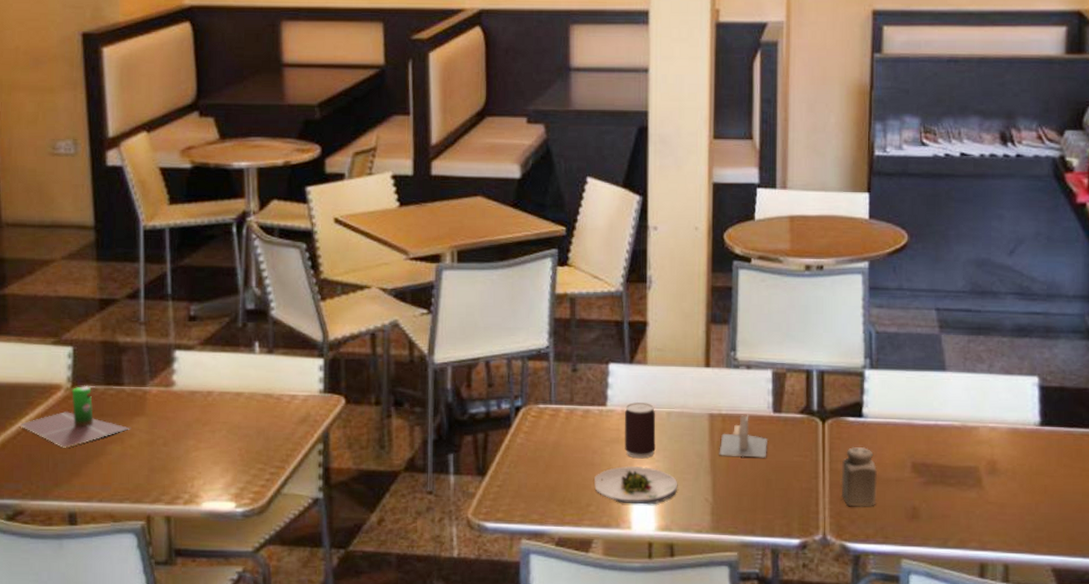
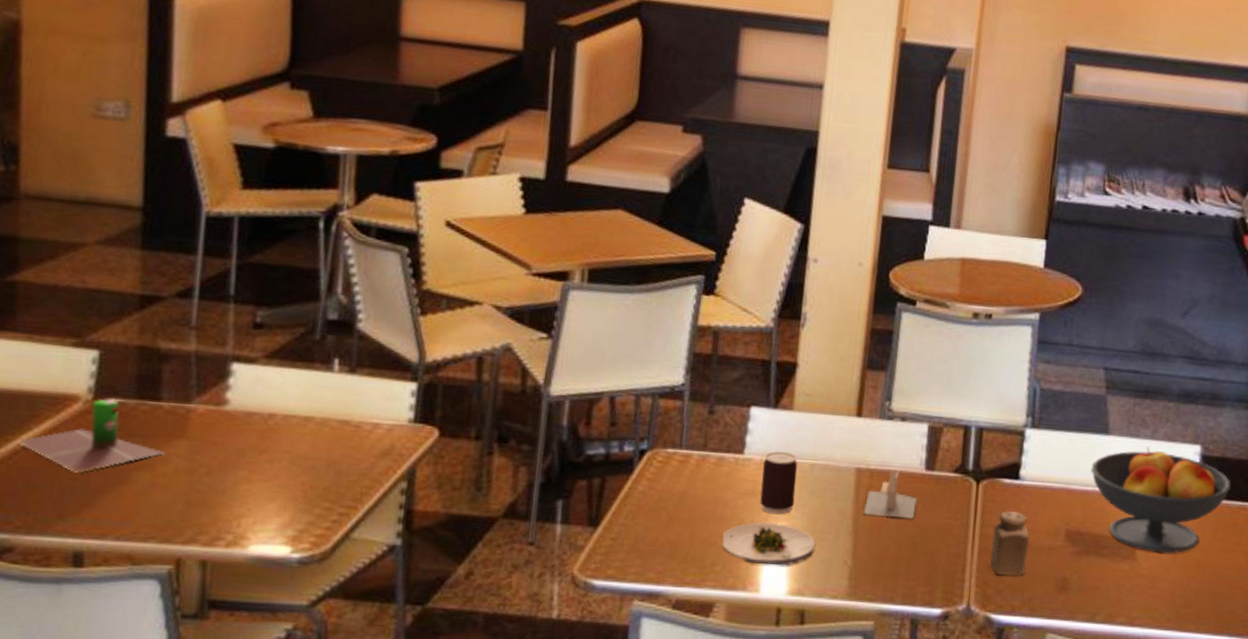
fruit bowl: none [931,381,1072,481] -> present [1091,447,1231,554]

